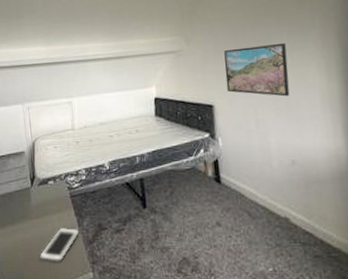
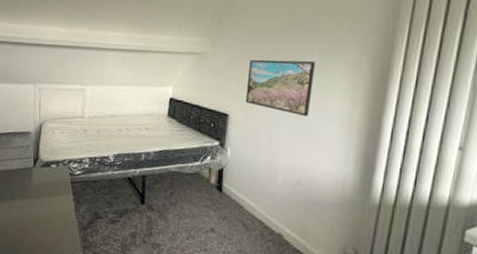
cell phone: present [40,228,80,262] -> none [34,210,76,242]

